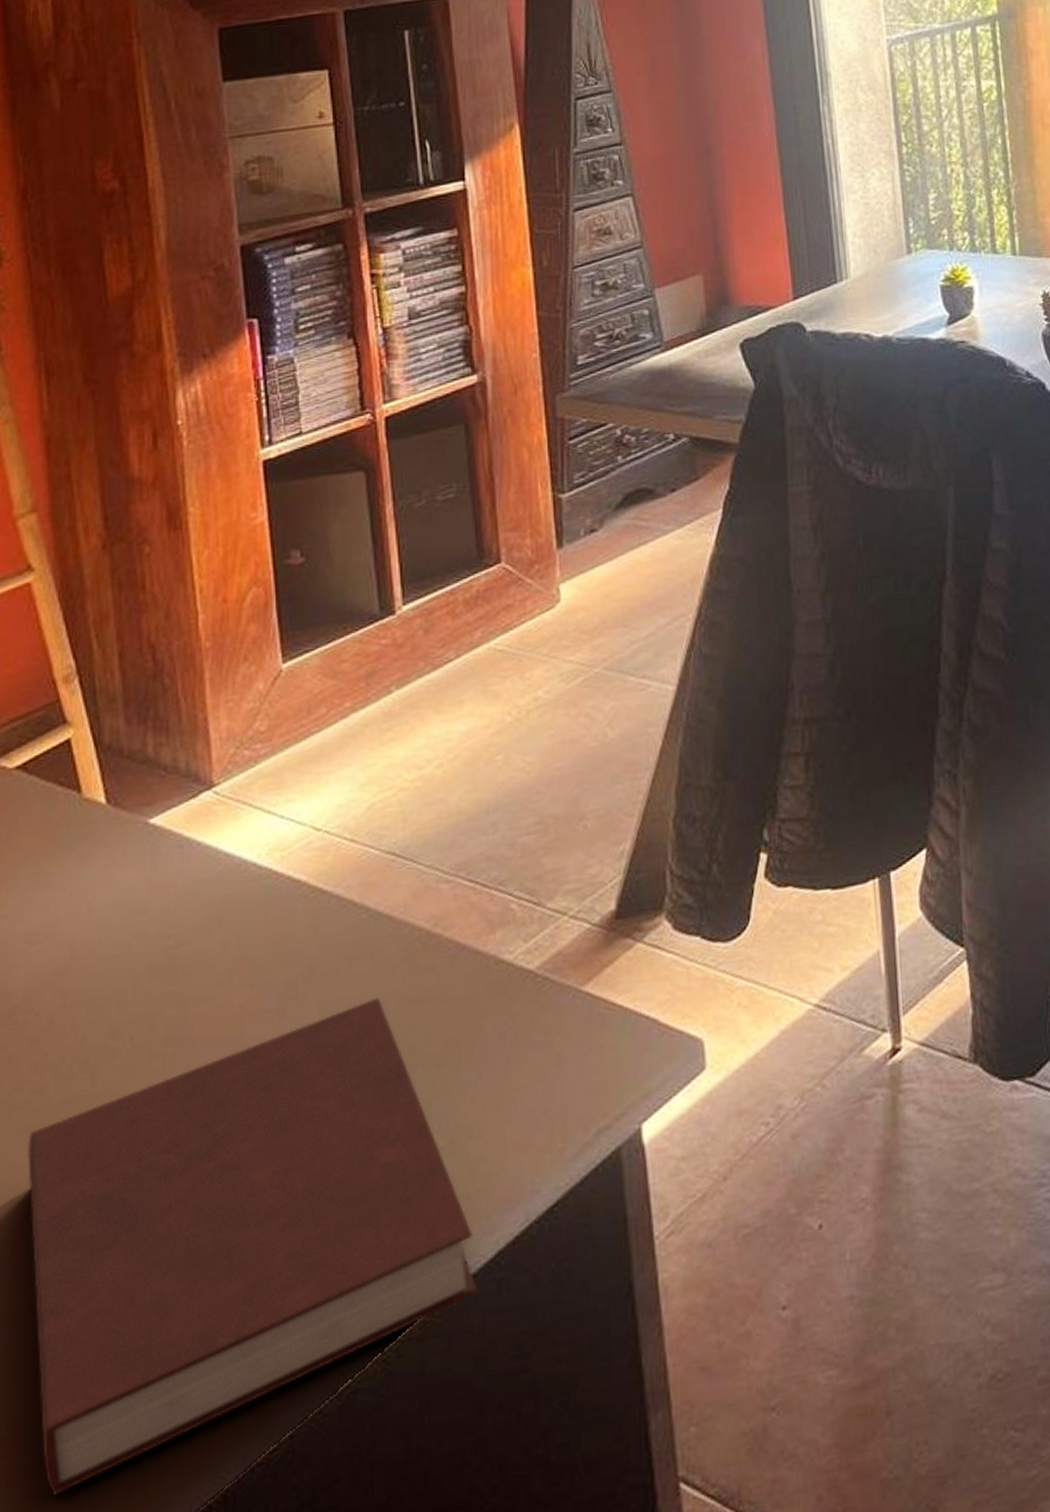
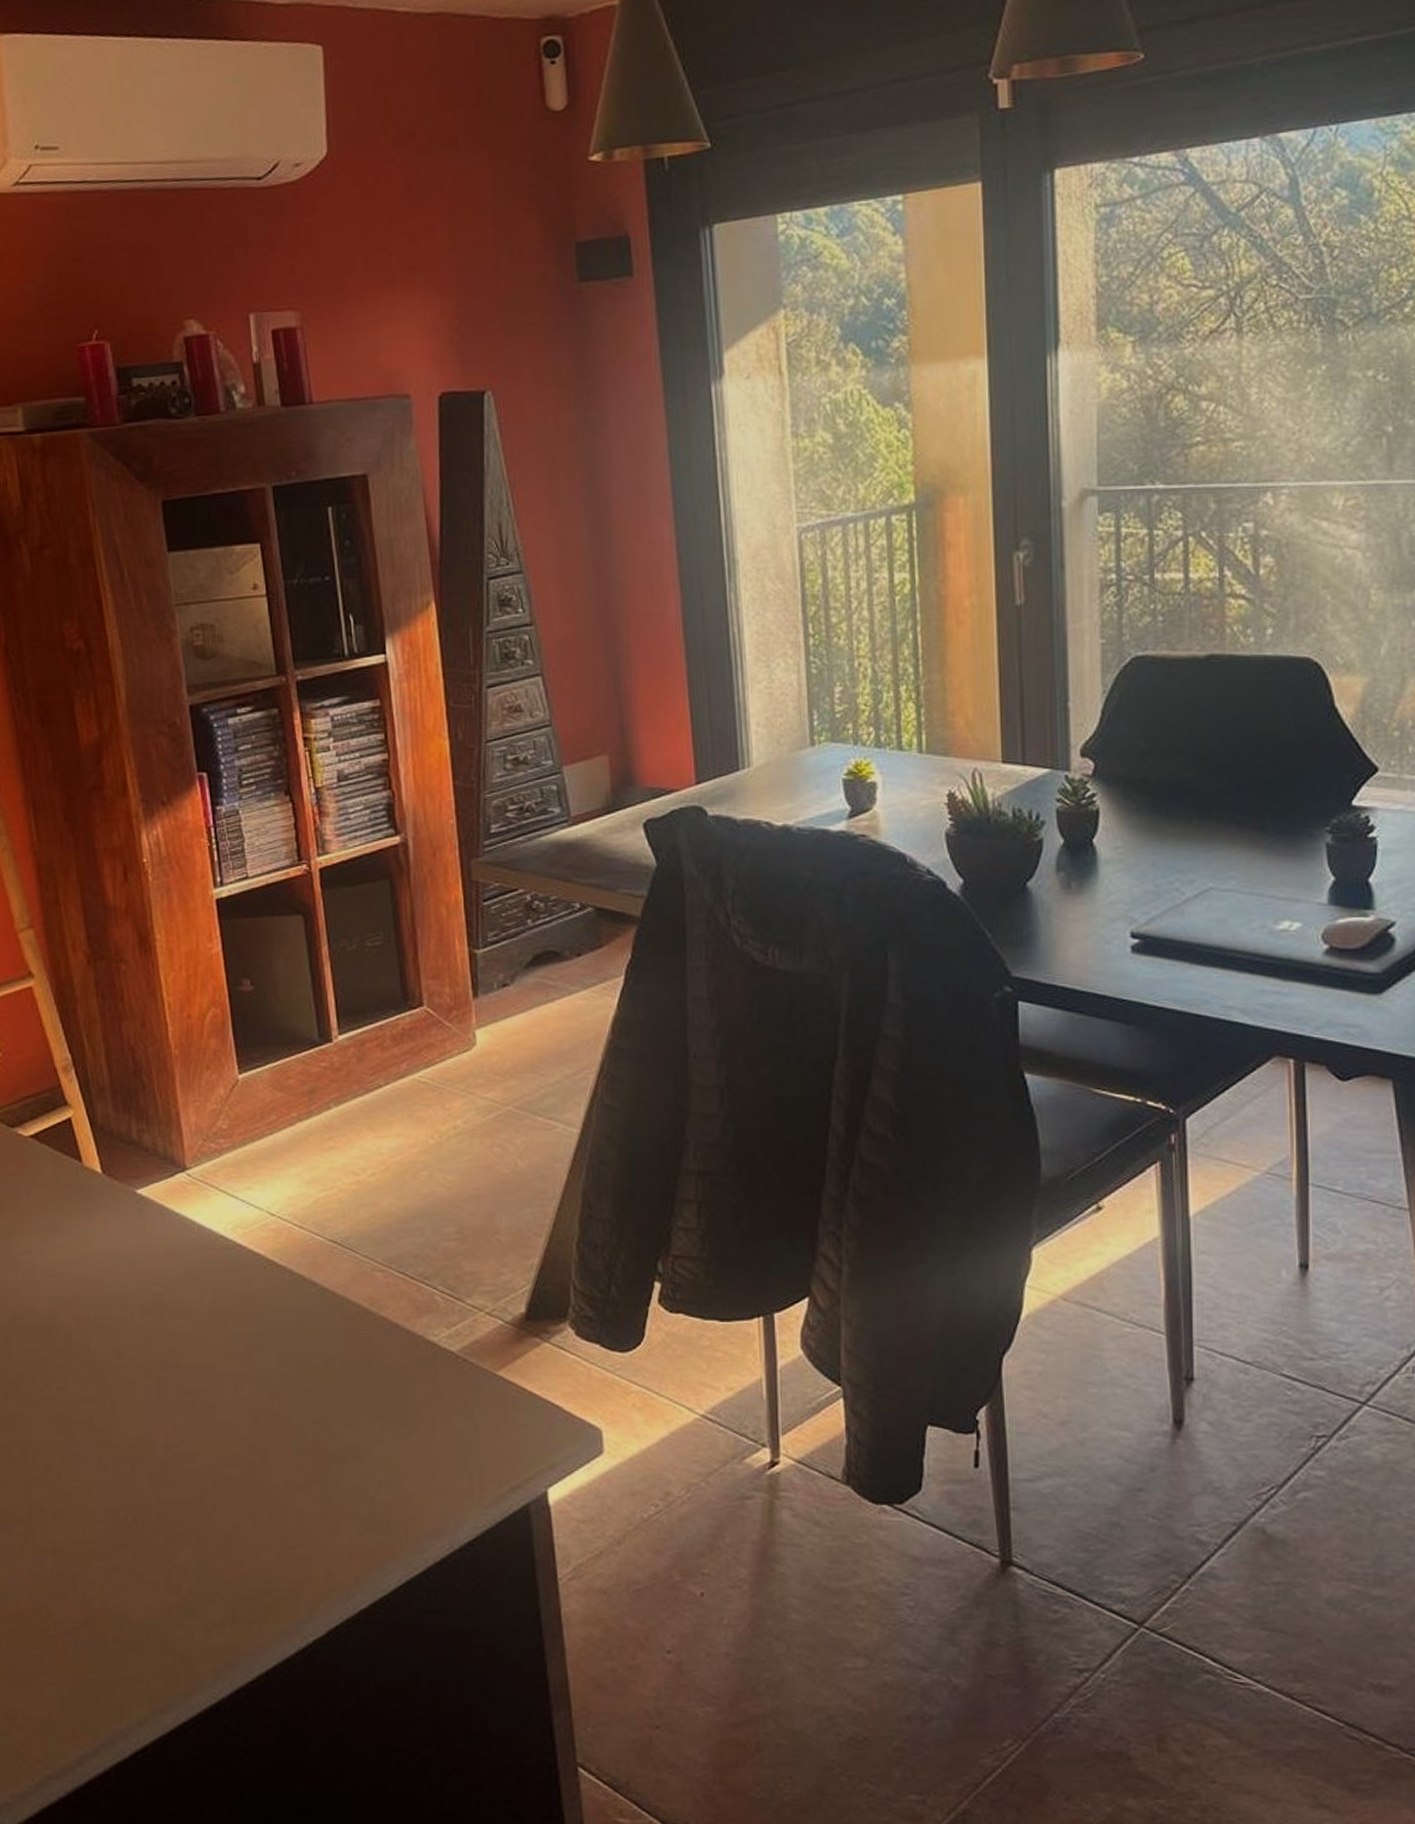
notebook: present [28,997,479,1496] -> none [57,1355,412,1682]

